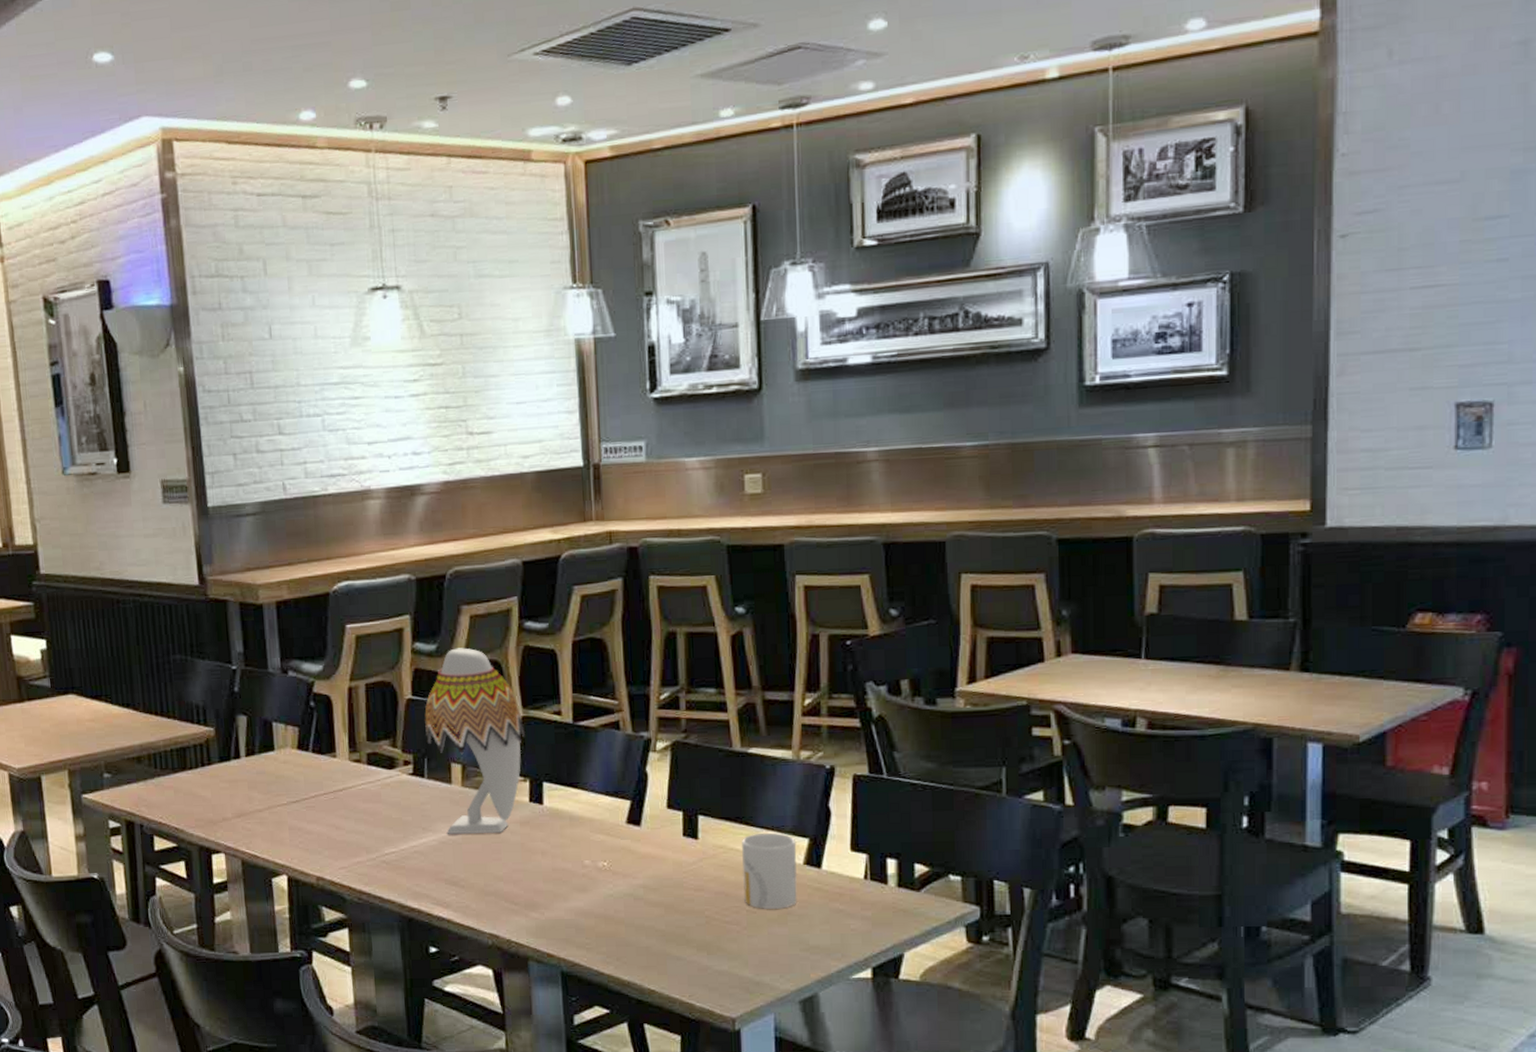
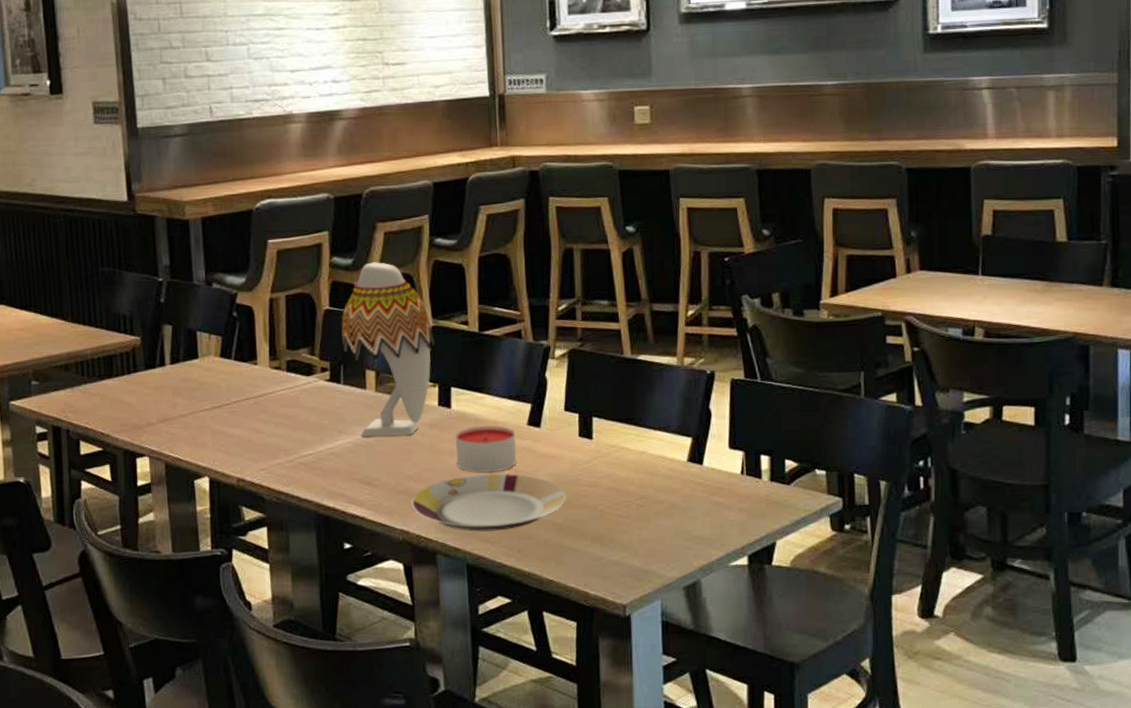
plate: none [501,875,669,937] -> present [411,473,566,532]
candle: none [547,823,615,874] -> present [455,425,517,473]
mug: present [742,832,798,909] -> none [632,432,682,503]

